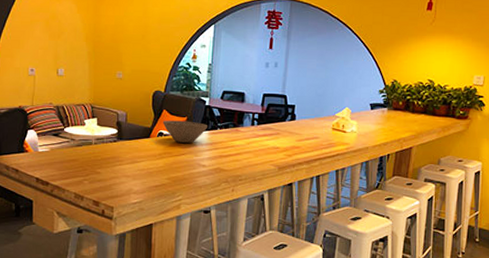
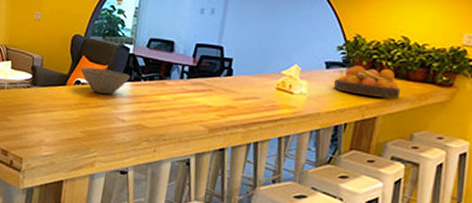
fruit bowl: none [377,106,429,131] -> present [333,65,401,99]

